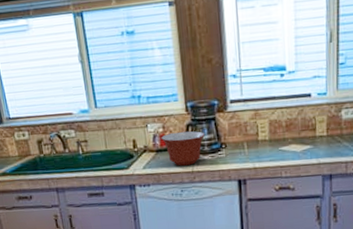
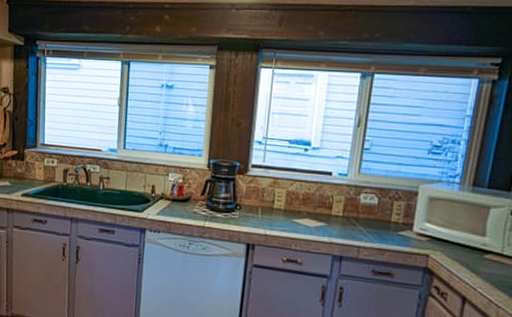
mixing bowl: present [161,131,205,166] -> none [179,185,222,220]

